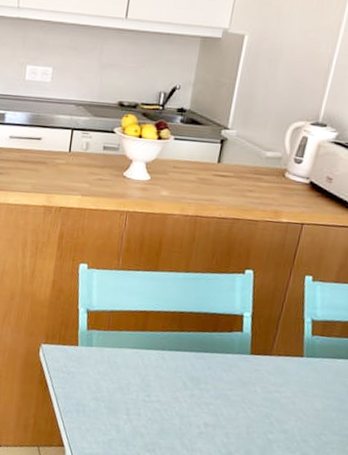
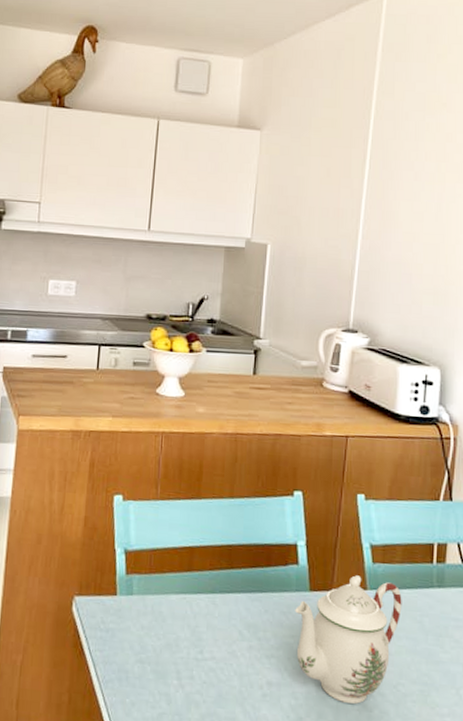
teapot: none [232,344,335,446] -> present [295,575,402,704]

